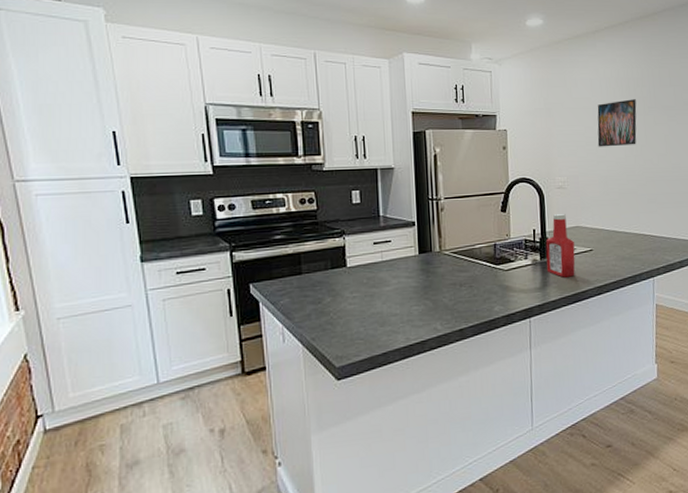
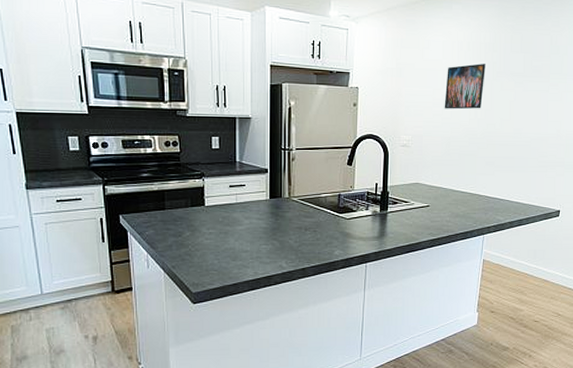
ketchup bottle: present [545,213,576,278] -> none [386,169,413,229]

